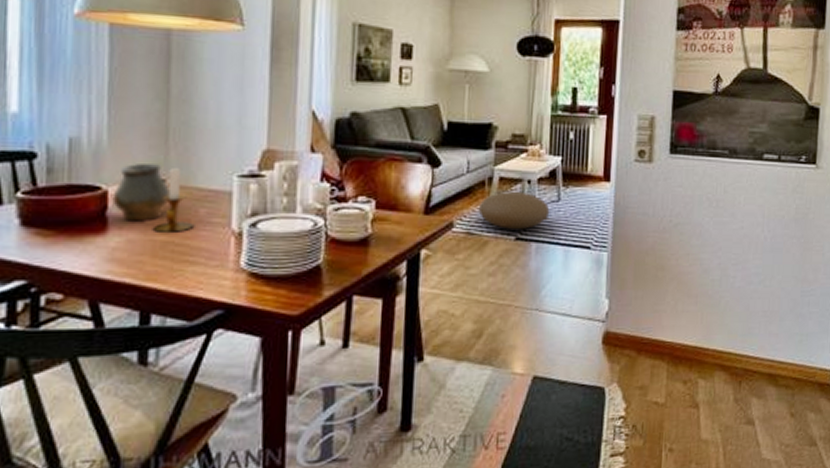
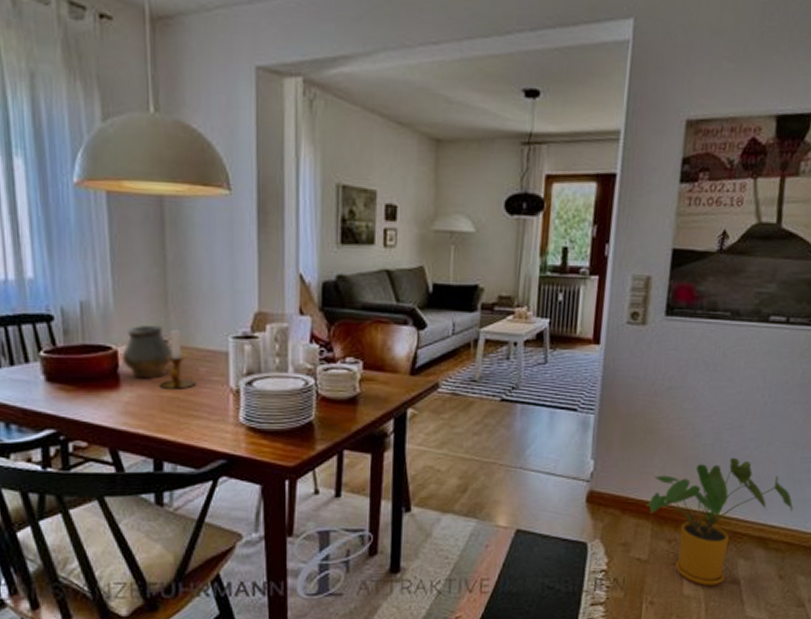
pouf: present [478,191,551,229] -> none [463,353,537,390]
house plant: none [661,292,798,428] -> present [647,457,793,586]

